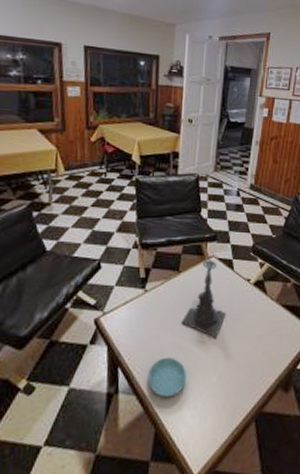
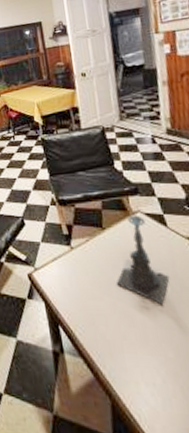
saucer: present [148,358,186,397] -> none [91,321,136,367]

